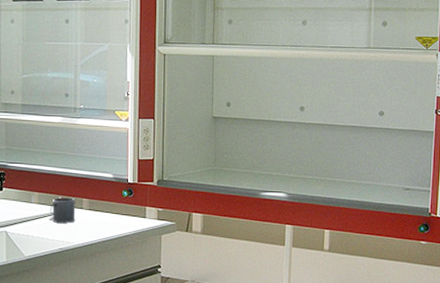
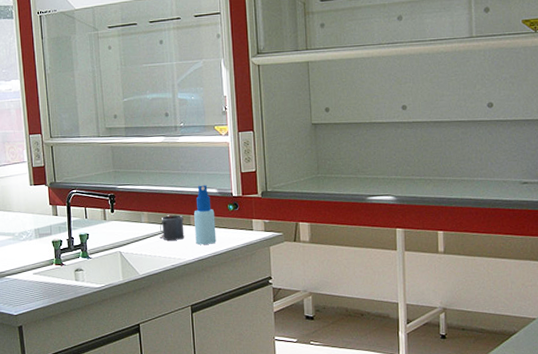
spray bottle: none [86,169,109,229] -> present [194,185,217,245]

